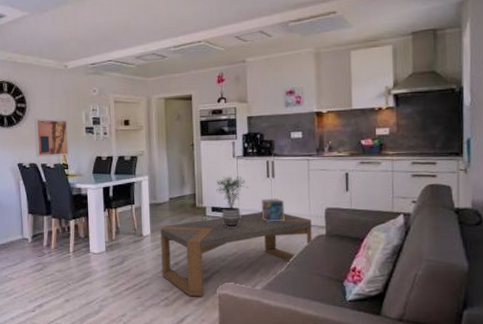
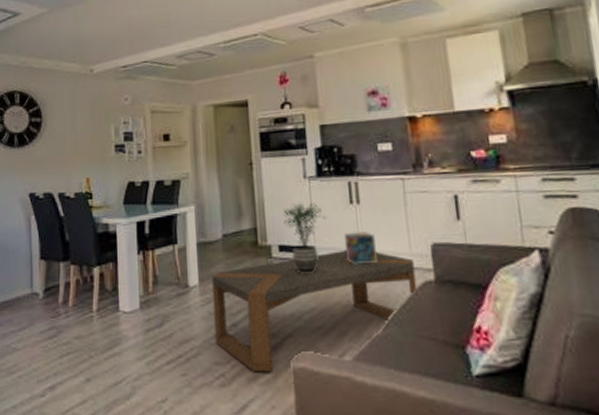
wall art: present [34,118,70,157] -> none [51,135,94,184]

